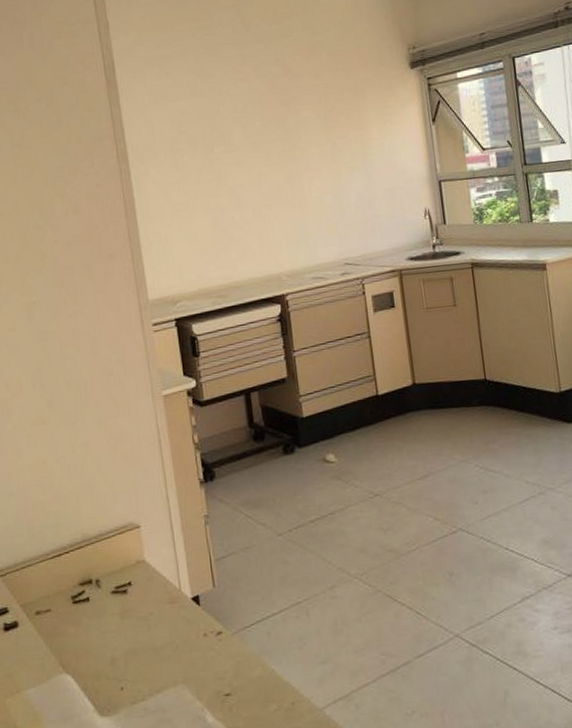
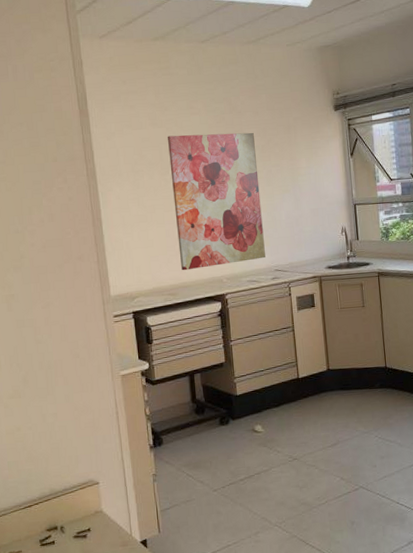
wall art: none [211,99,333,268] -> present [168,132,265,271]

